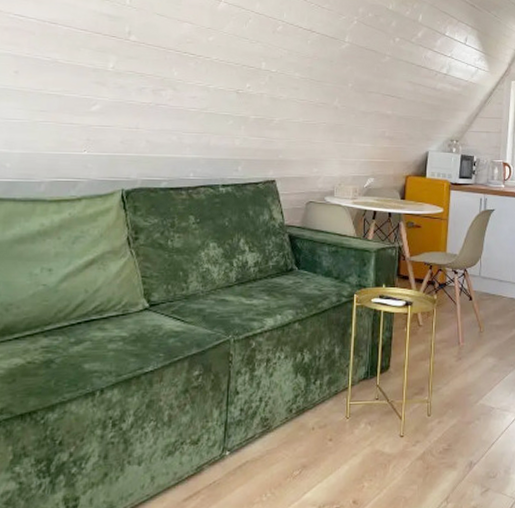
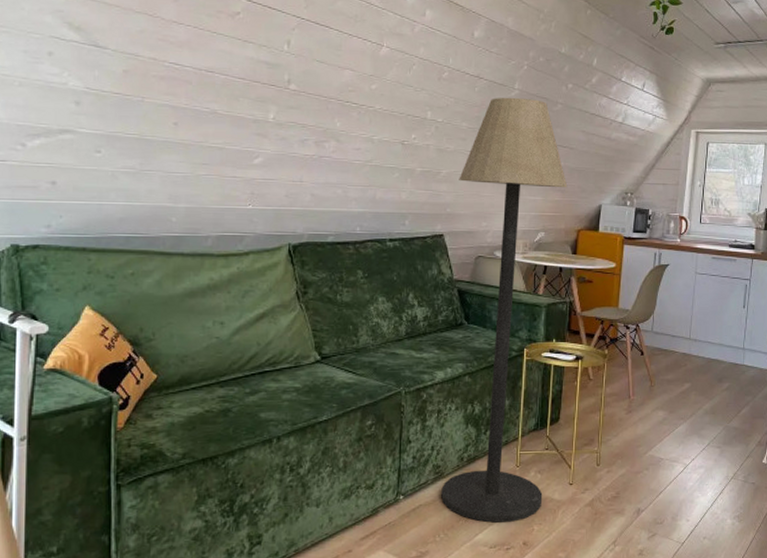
floor lamp: none [269,49,396,480] -> present [441,97,568,523]

